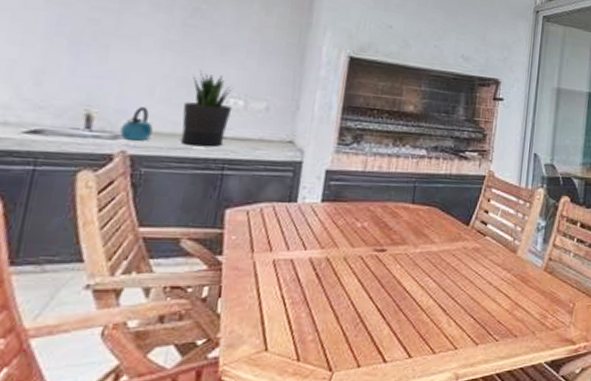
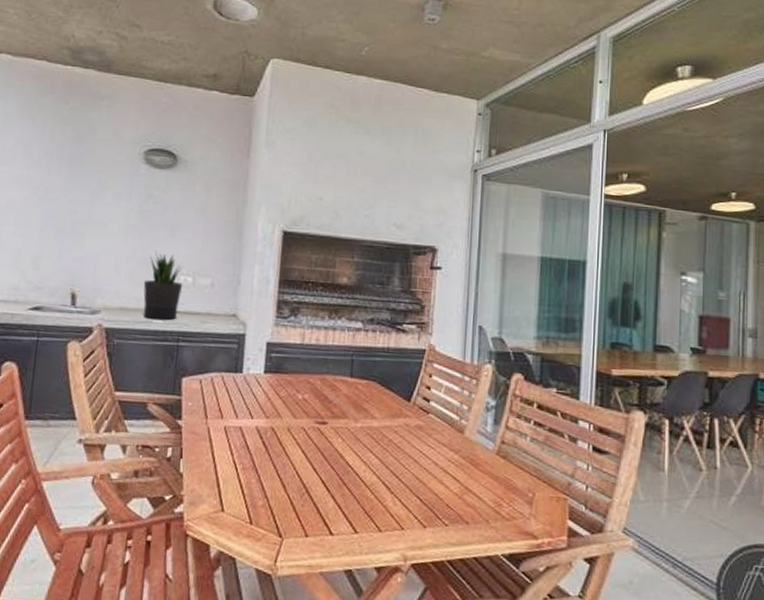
kettle: present [120,107,153,141] -> none [97,285,121,316]

